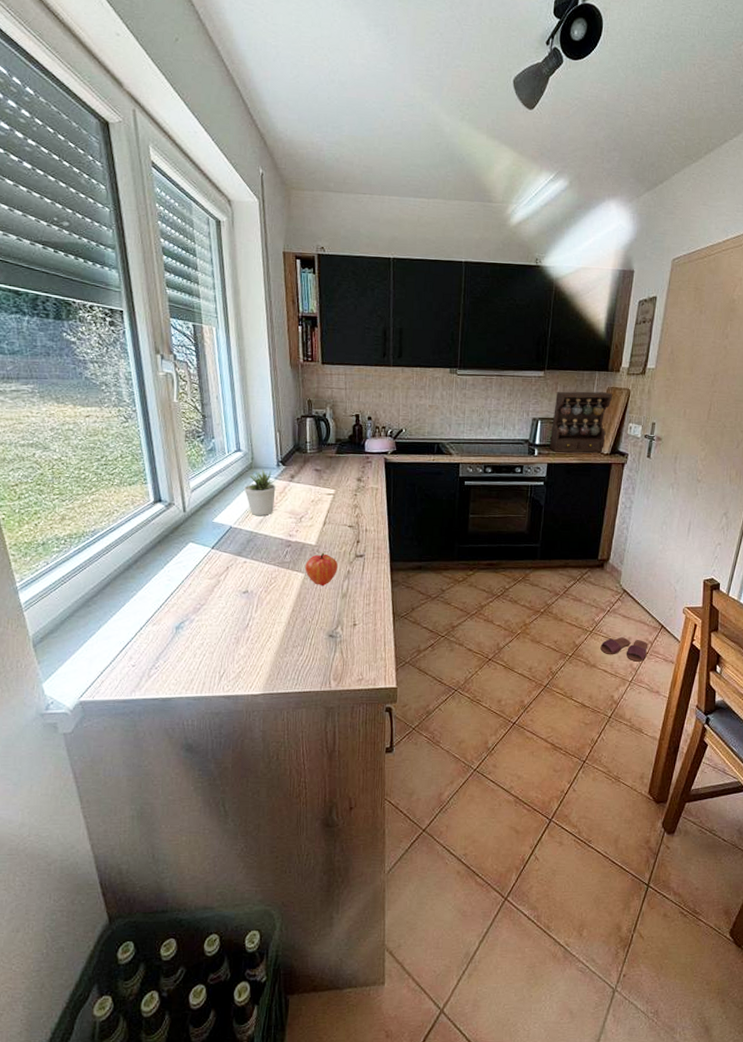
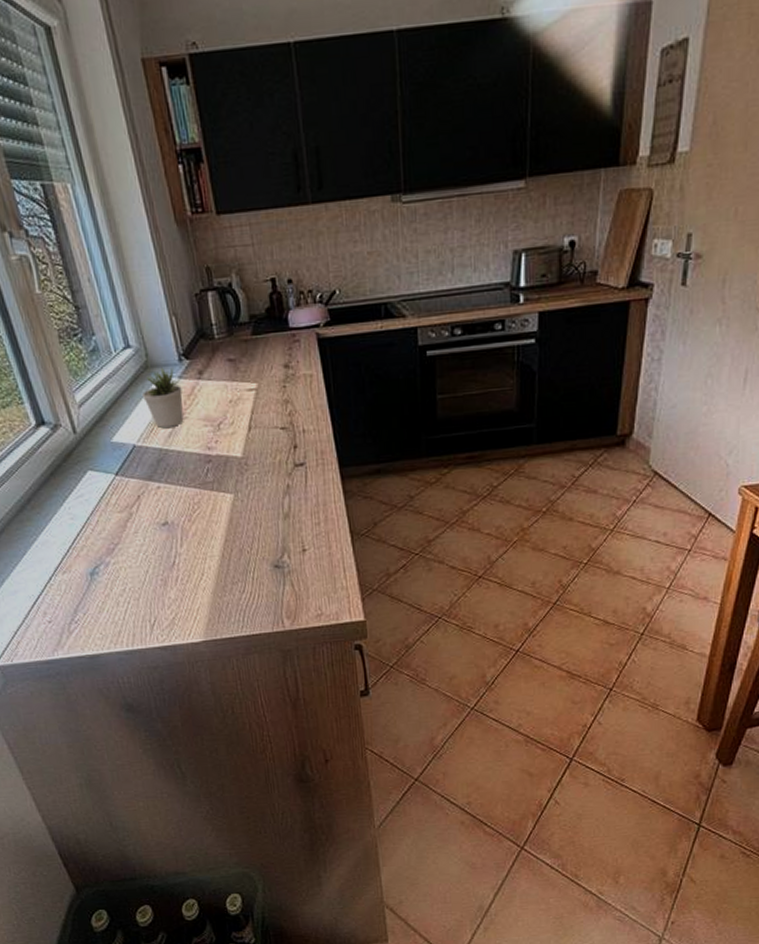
fruit: present [305,552,338,587] -> none [233,465,274,508]
spice rack: present [550,391,613,453] -> none [540,198,628,296]
slippers: present [600,637,647,662] -> none [625,533,689,563]

